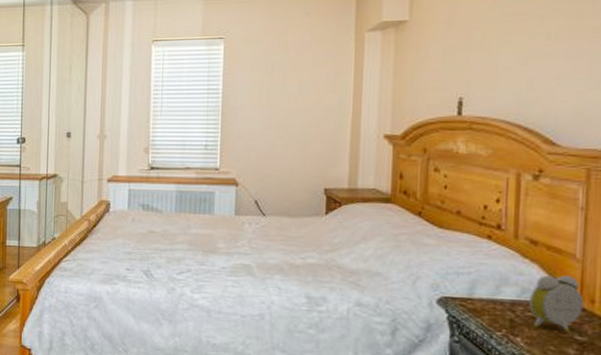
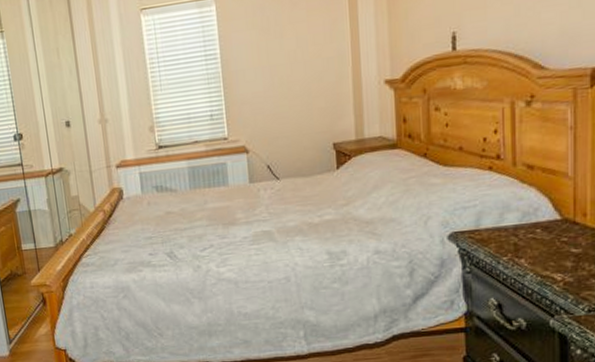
alarm clock: present [529,275,584,333] -> none [530,194,577,248]

